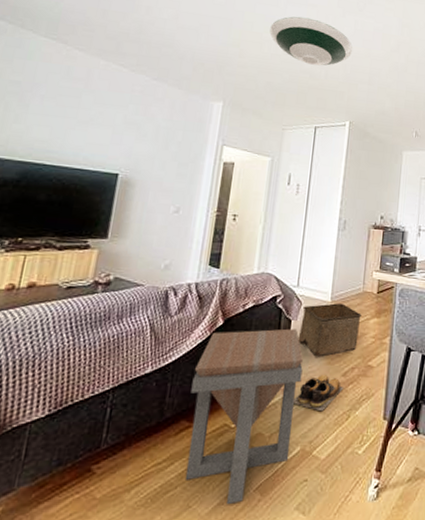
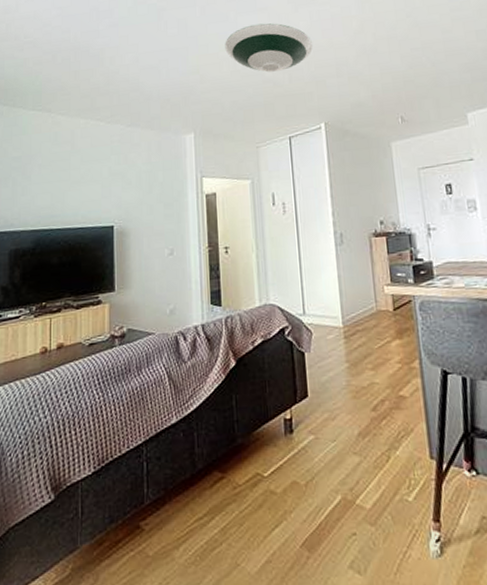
side table: present [184,328,303,505] -> none [216,362,330,563]
shoes: present [292,374,344,412] -> none [322,410,377,454]
storage bin: present [298,303,362,357] -> none [314,327,382,391]

